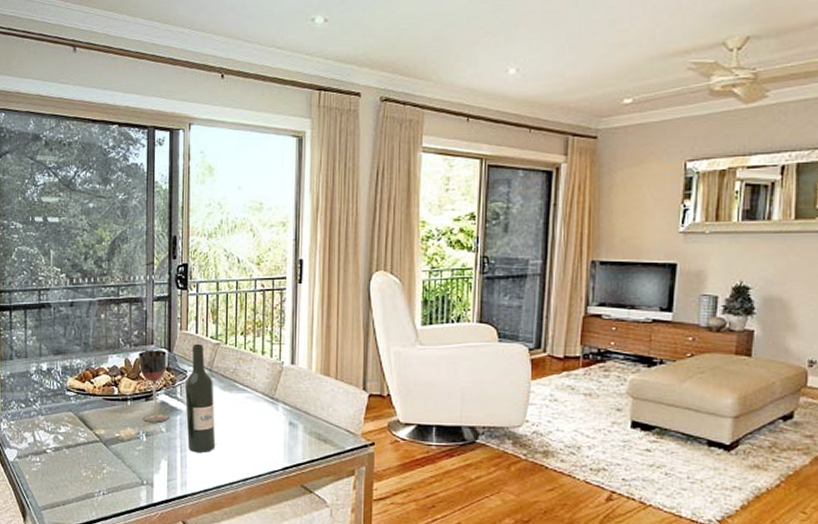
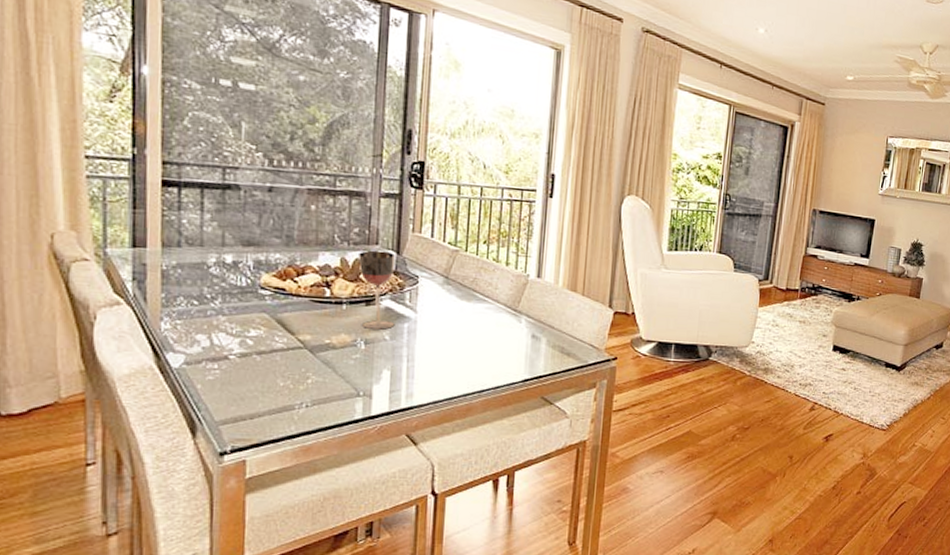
wine bottle: present [185,343,216,453] -> none [415,248,450,363]

